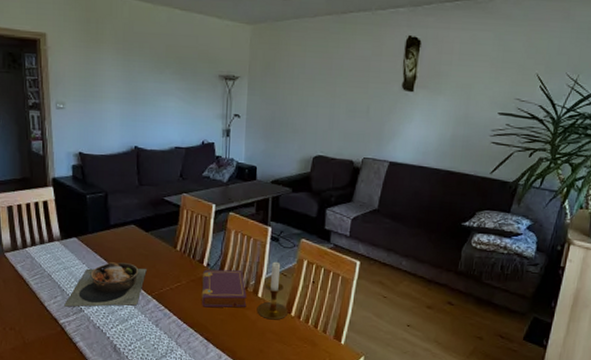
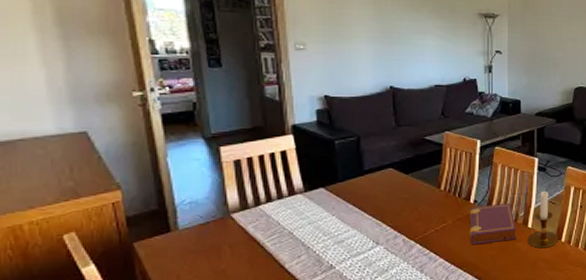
bowl: present [64,262,147,307] -> none [310,209,408,266]

